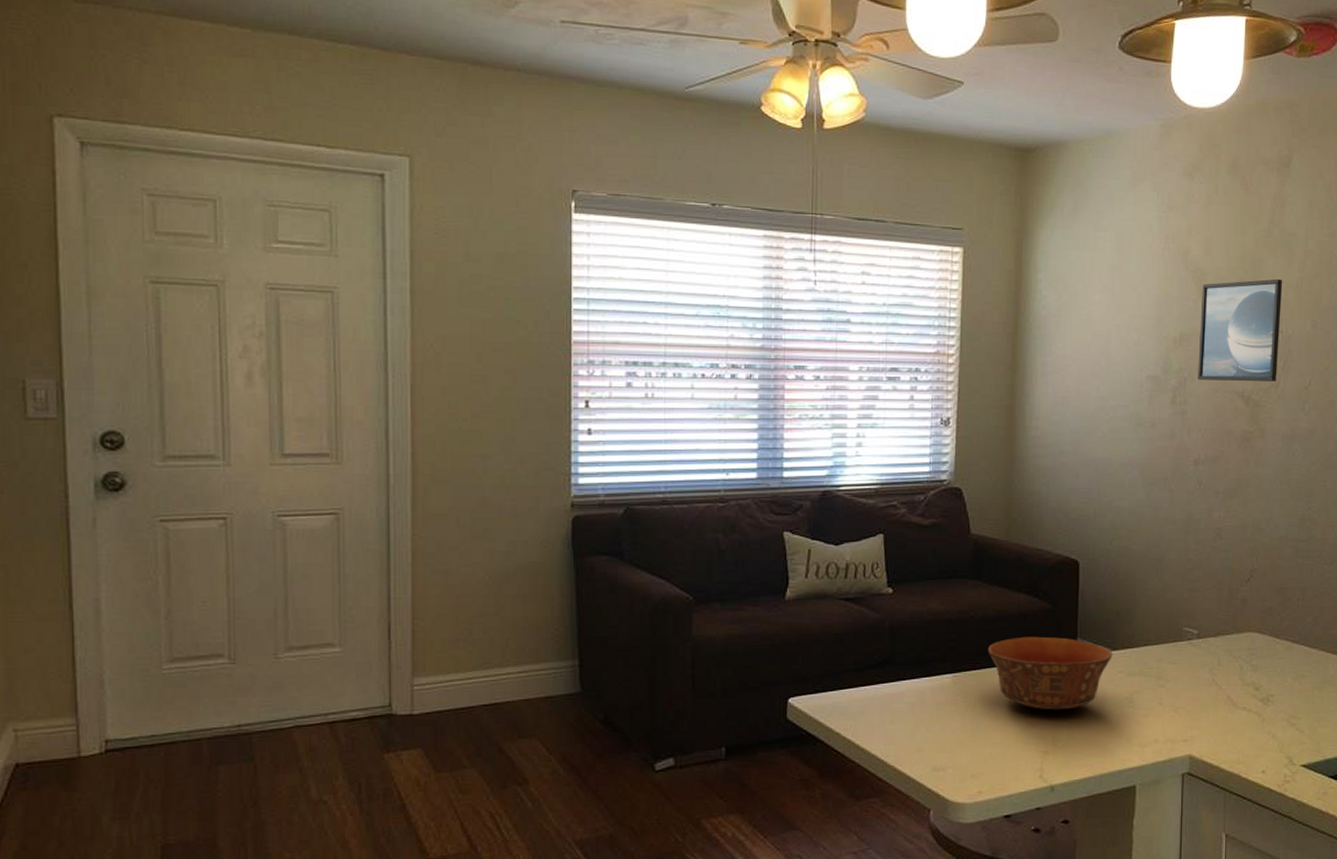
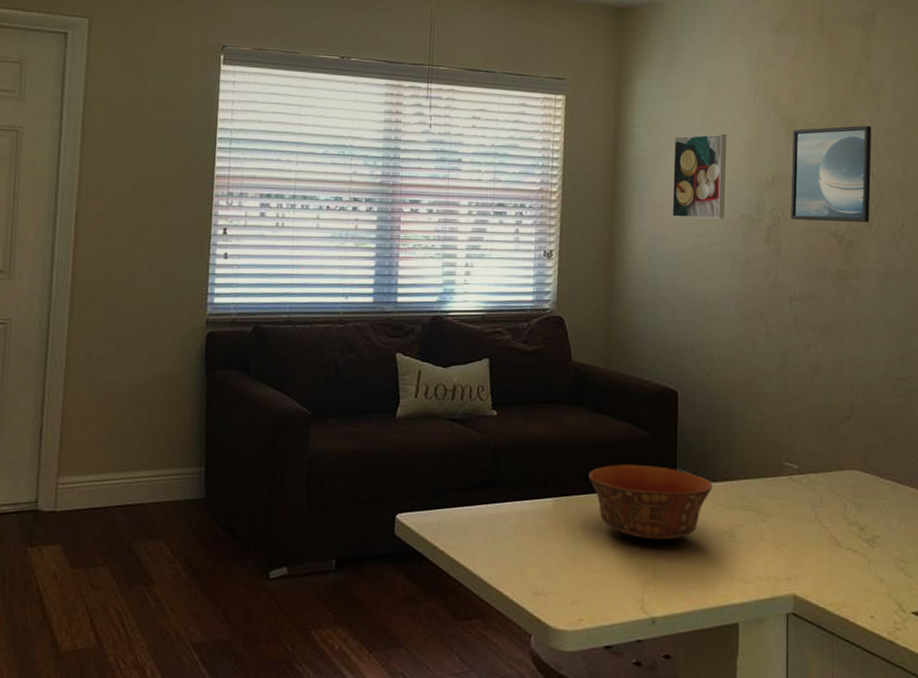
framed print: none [1076,289,1134,381] -> present [672,134,727,219]

